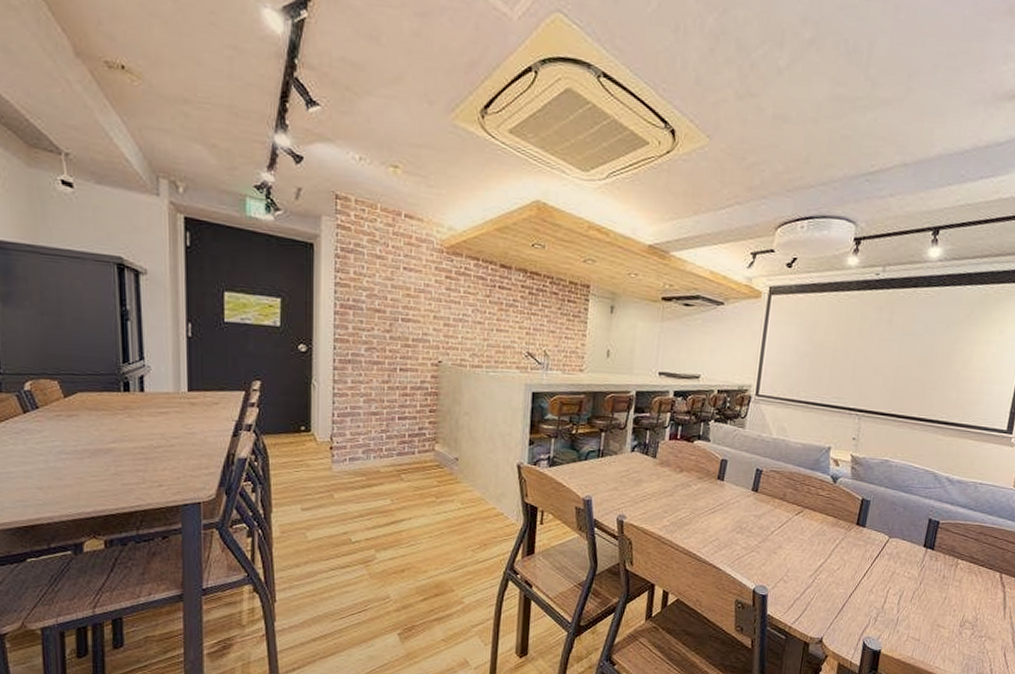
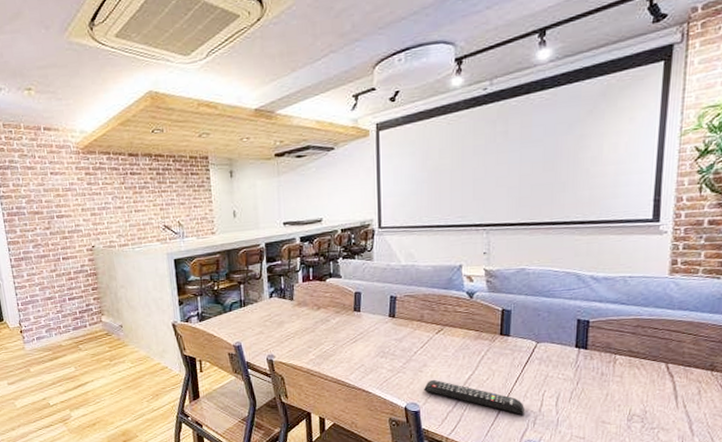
remote control: none [775,563,869,611] -> present [424,379,524,416]

